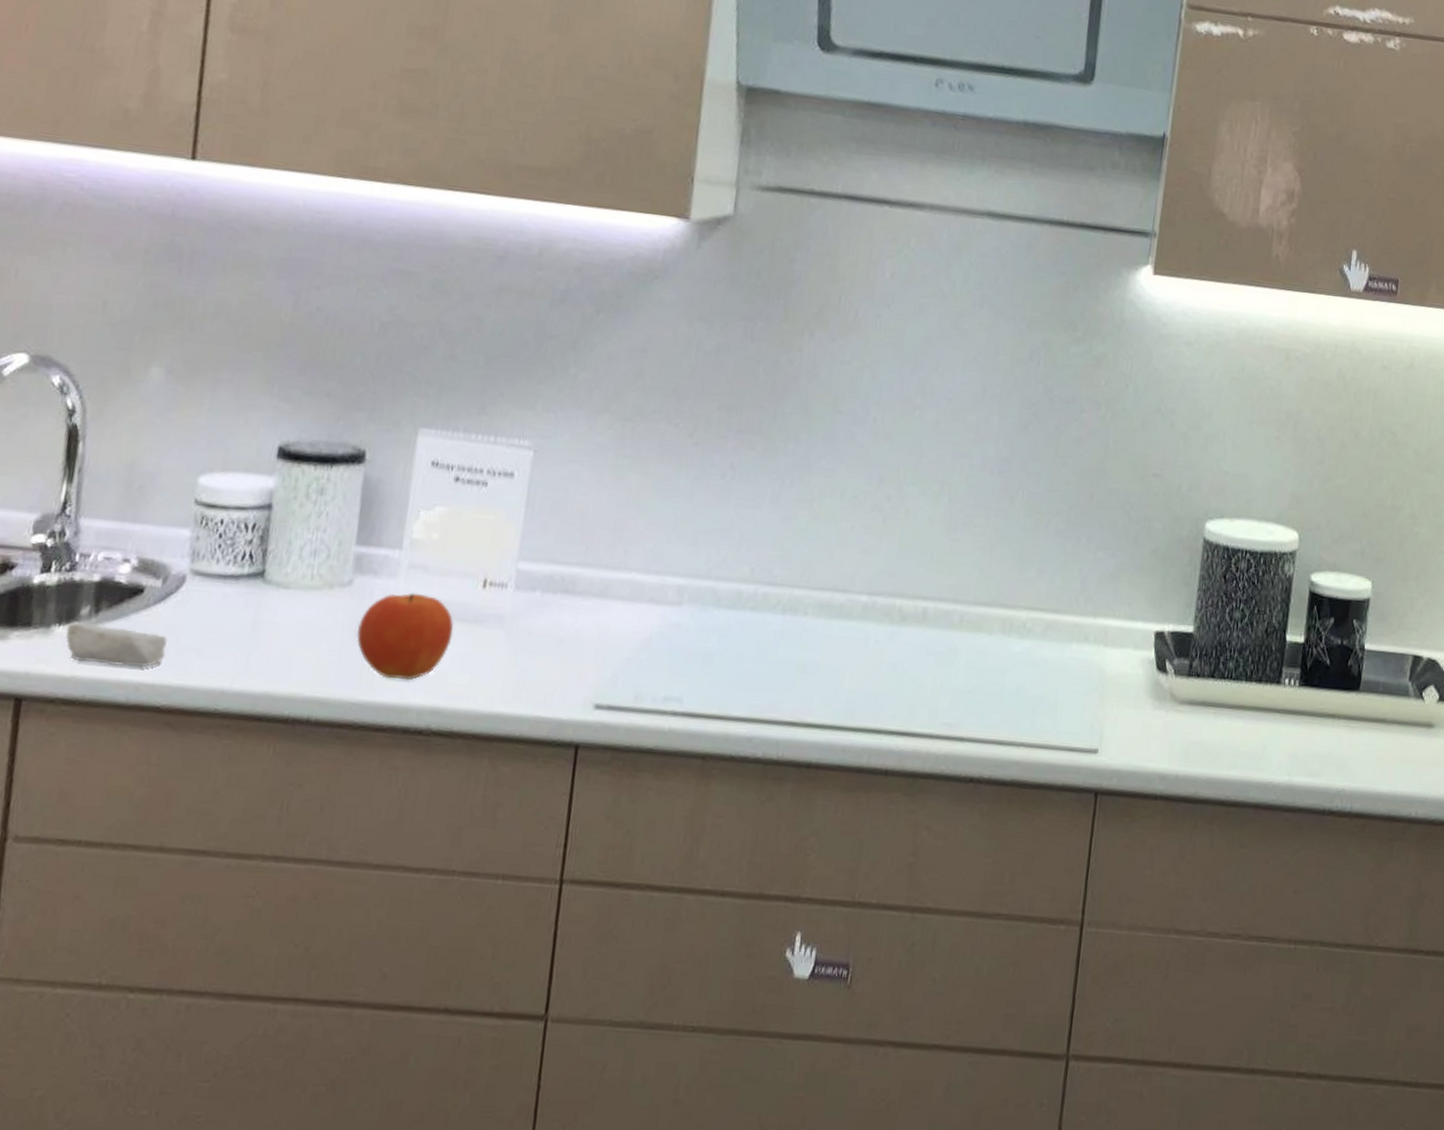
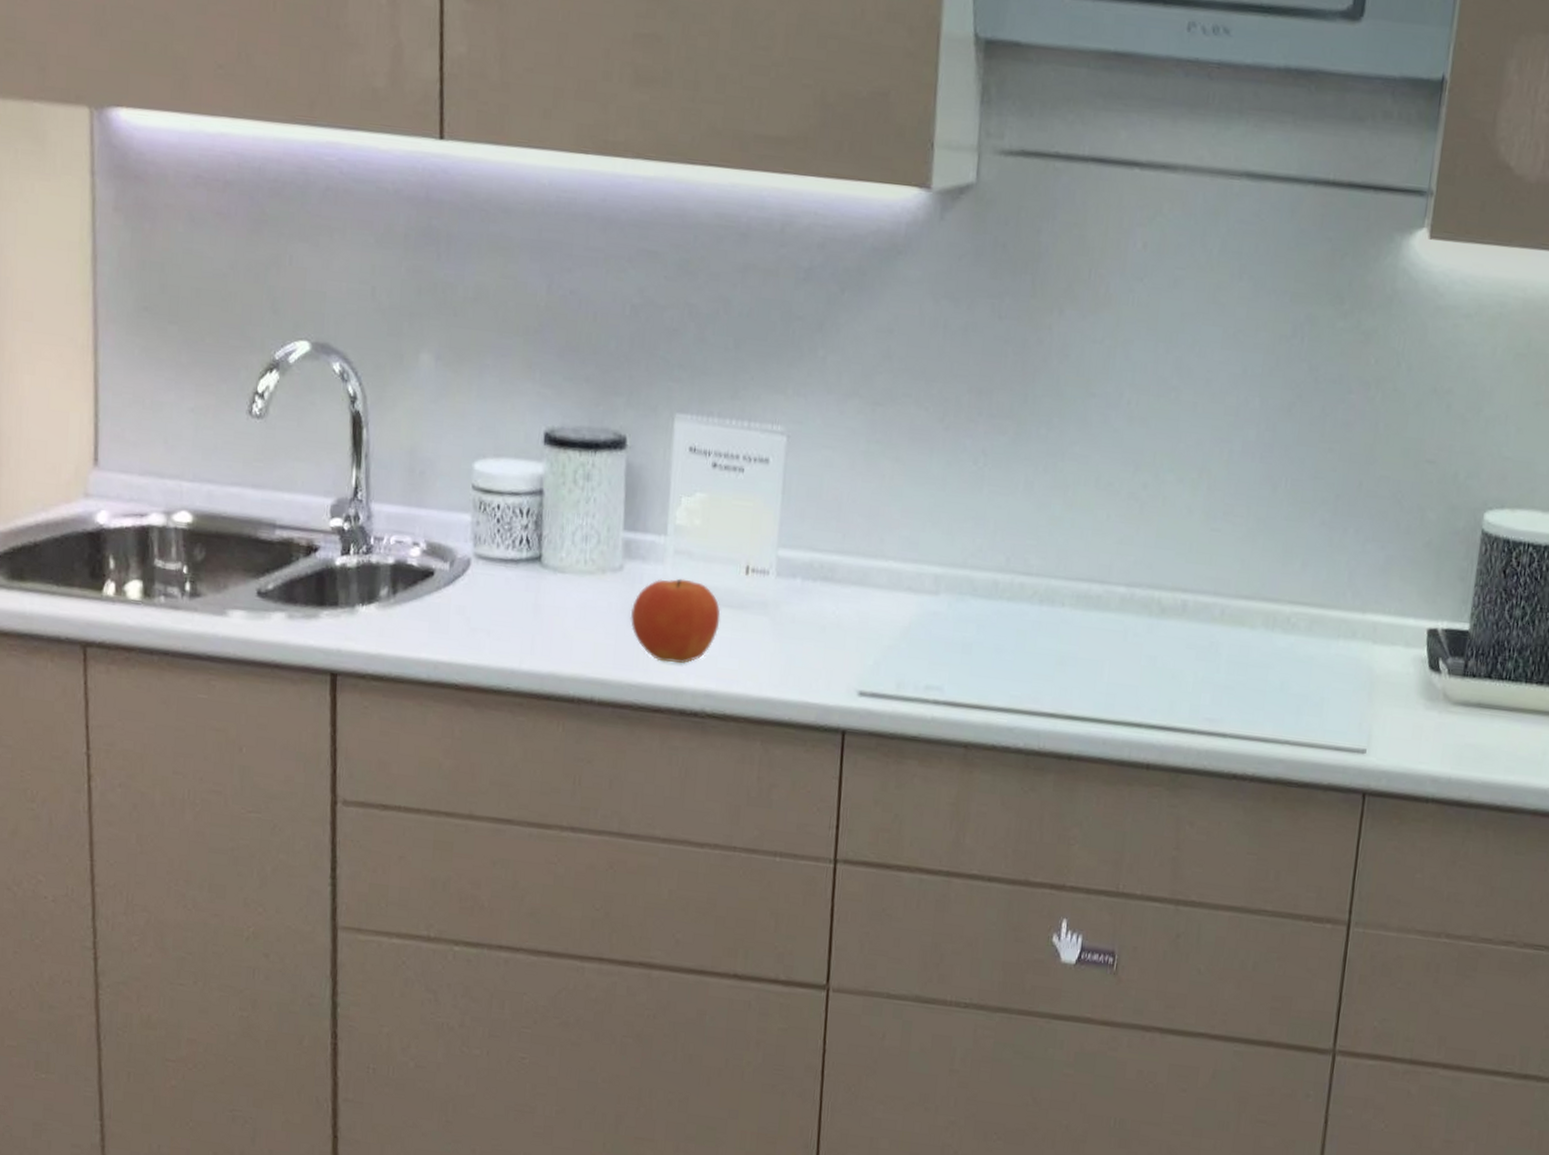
soap bar: present [66,622,167,667] -> none [369,602,459,647]

